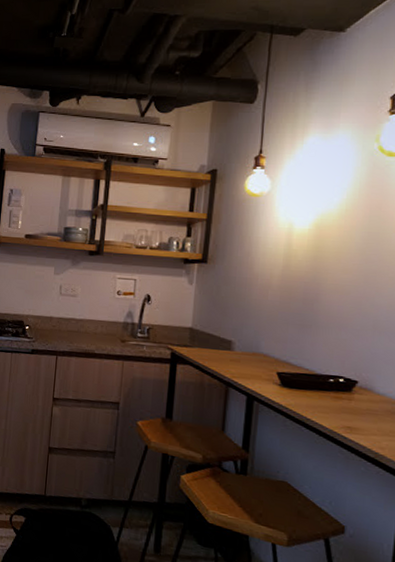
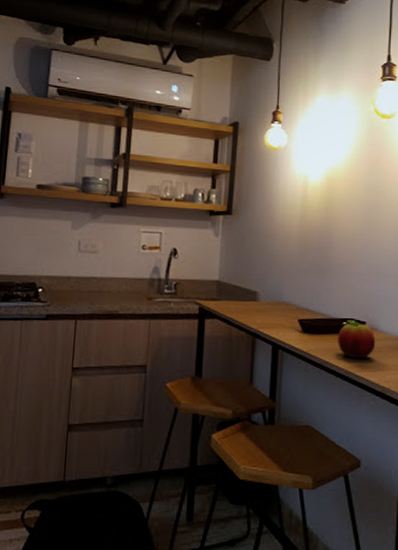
fruit: none [321,377,370,420] -> present [337,320,376,359]

